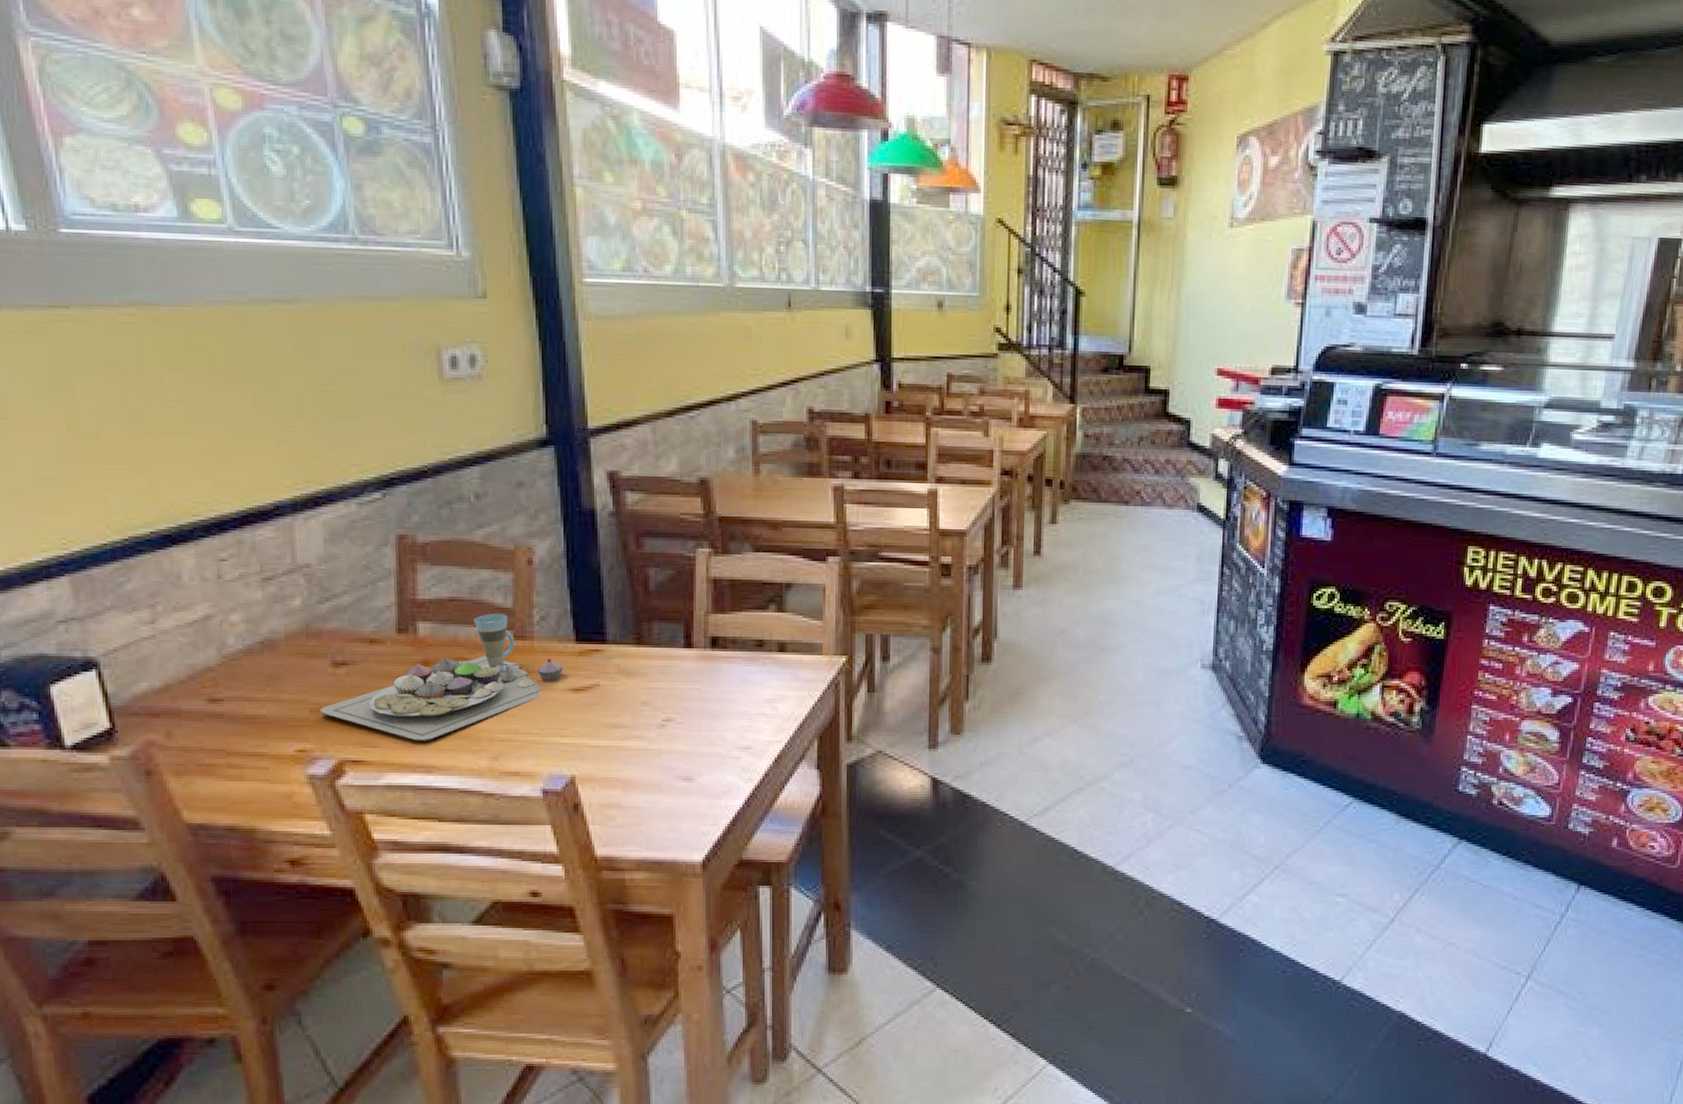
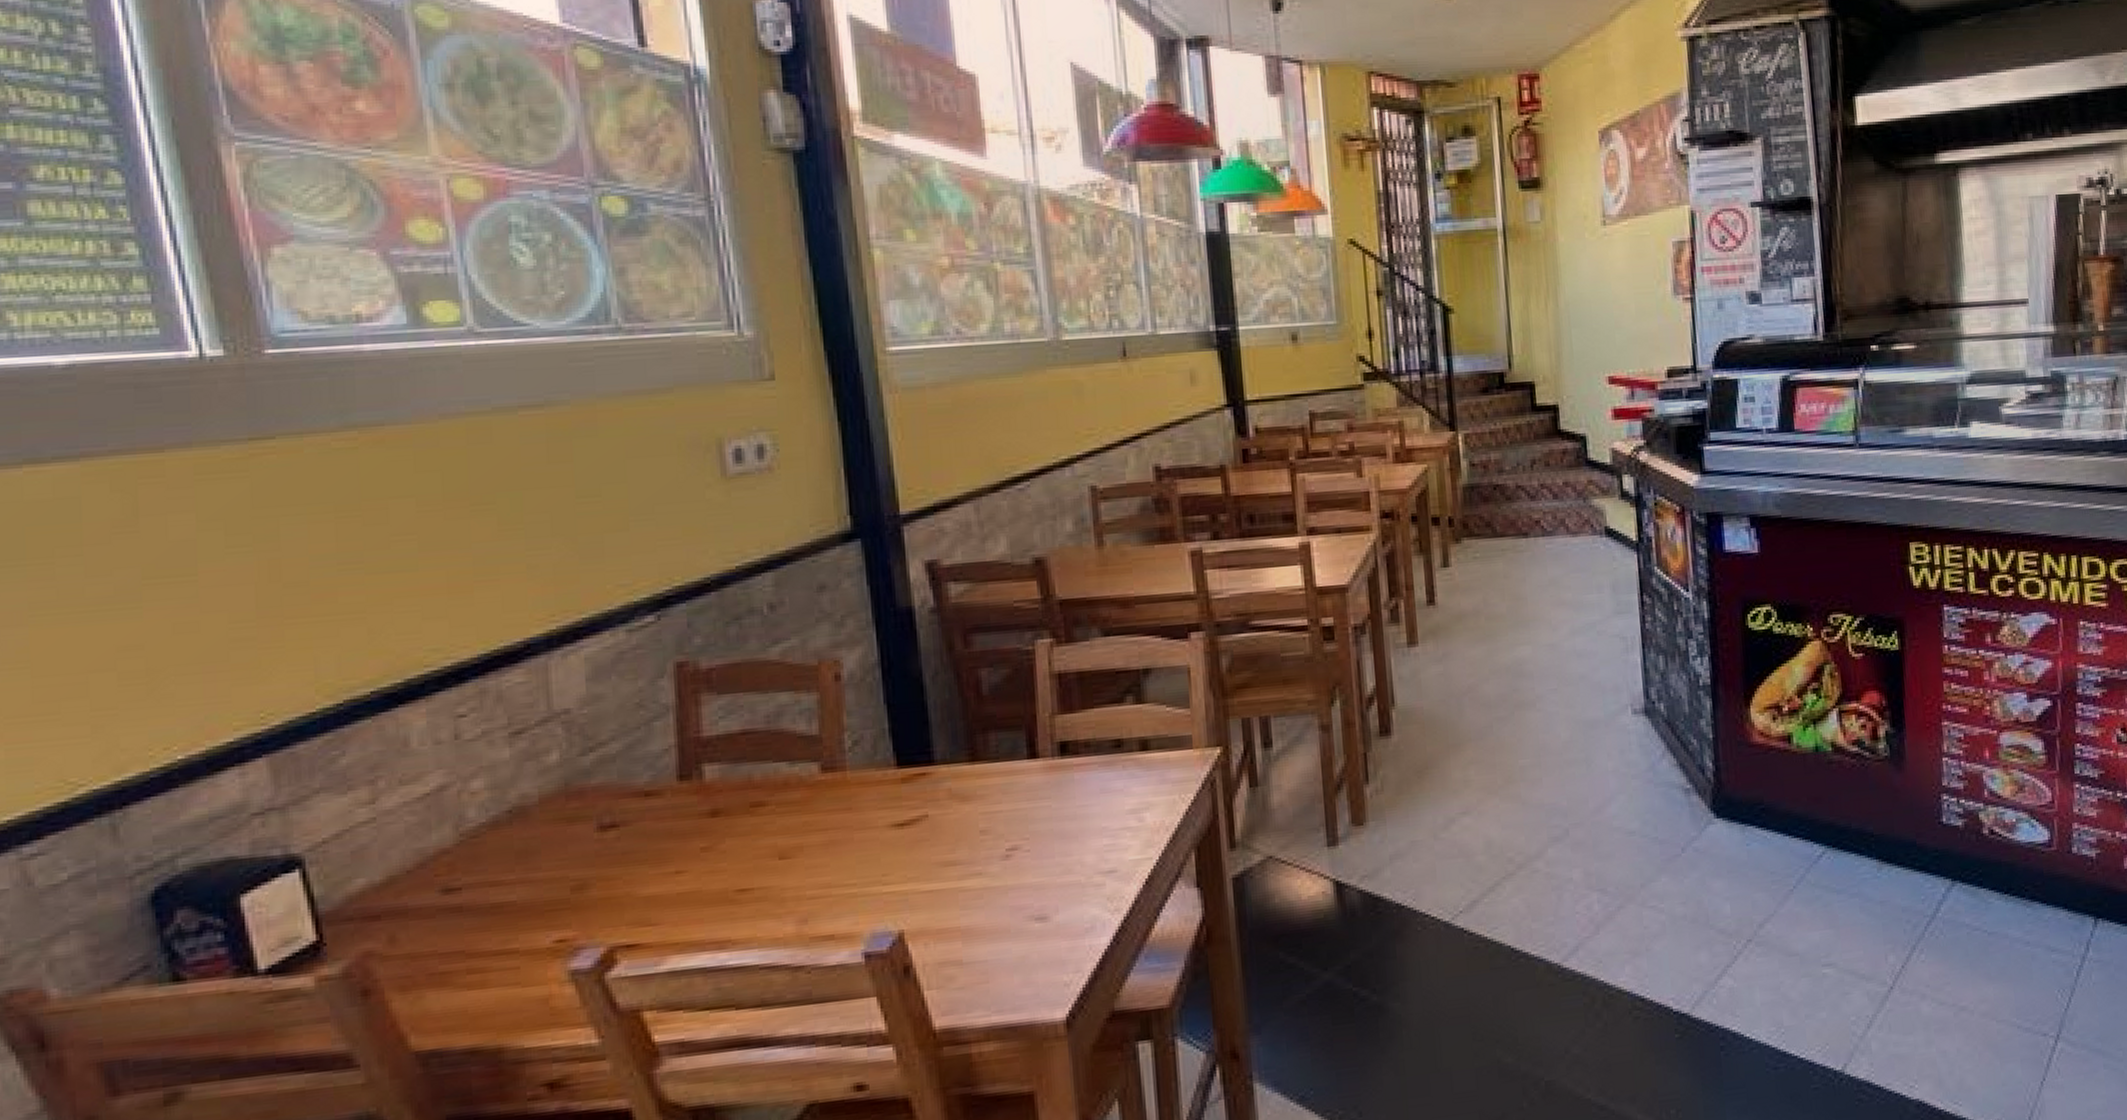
food plate: present [319,614,563,741] -> none [583,743,884,912]

